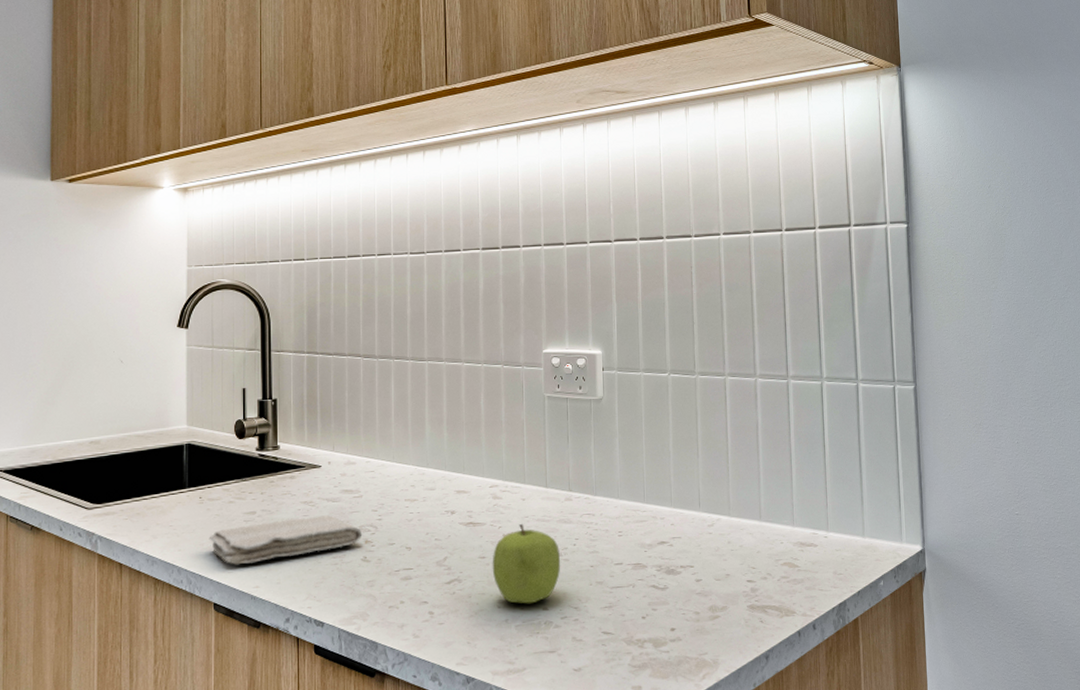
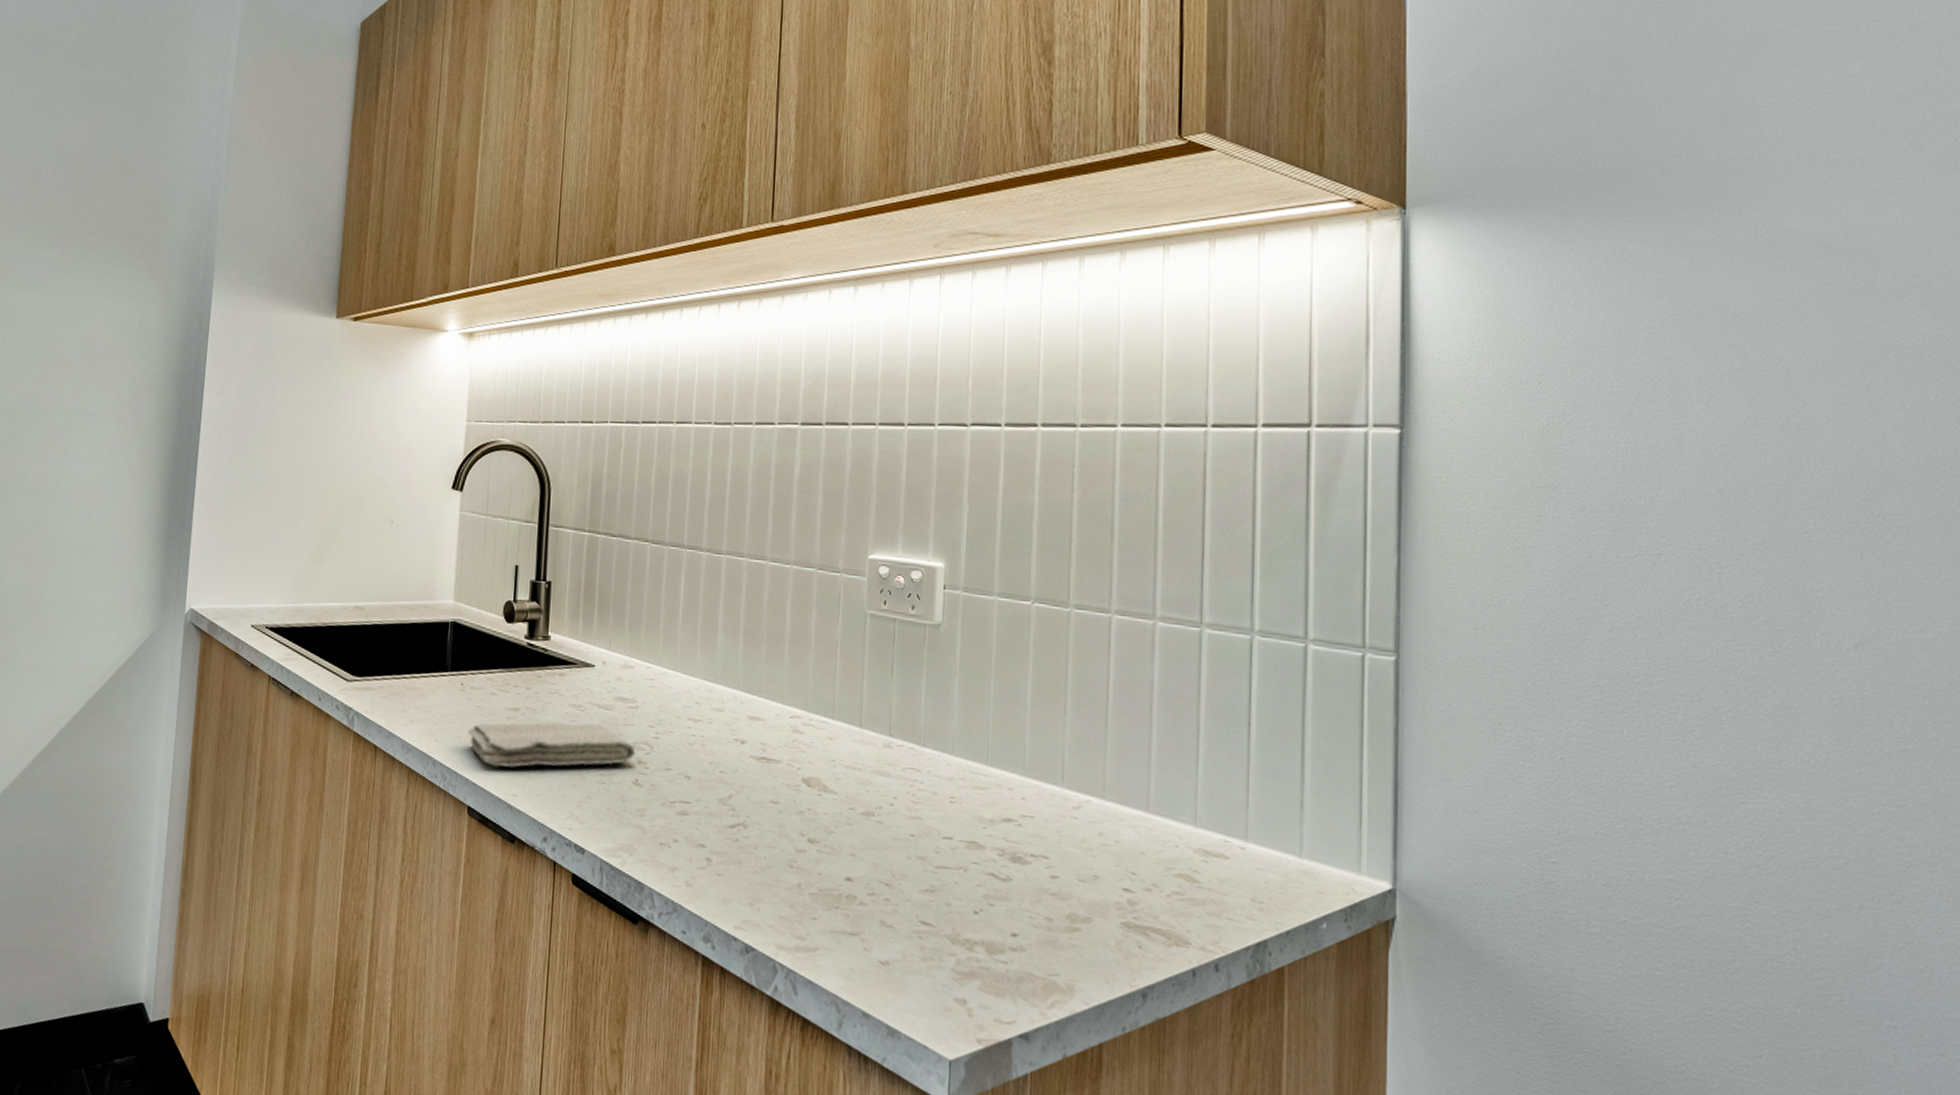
fruit: present [492,523,561,604] -> none [785,767,873,870]

